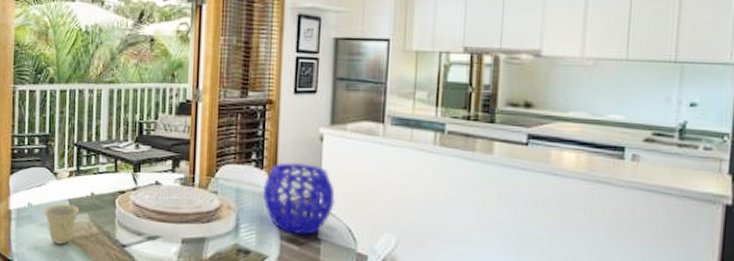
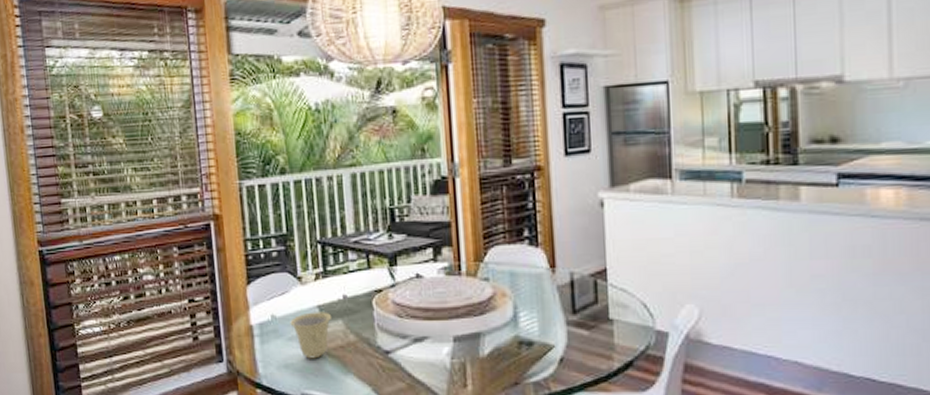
decorative bowl: present [262,162,335,235] -> none [540,234,625,318]

